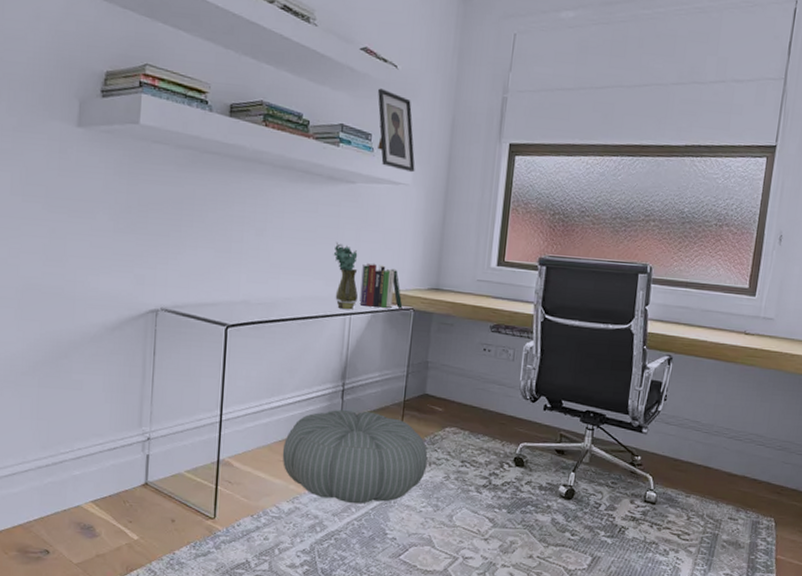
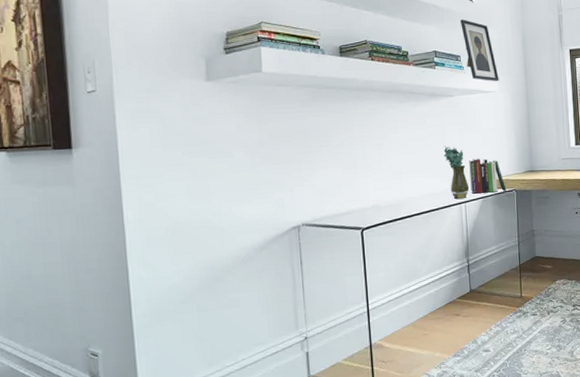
pouf: present [282,410,428,504] -> none [425,279,546,359]

